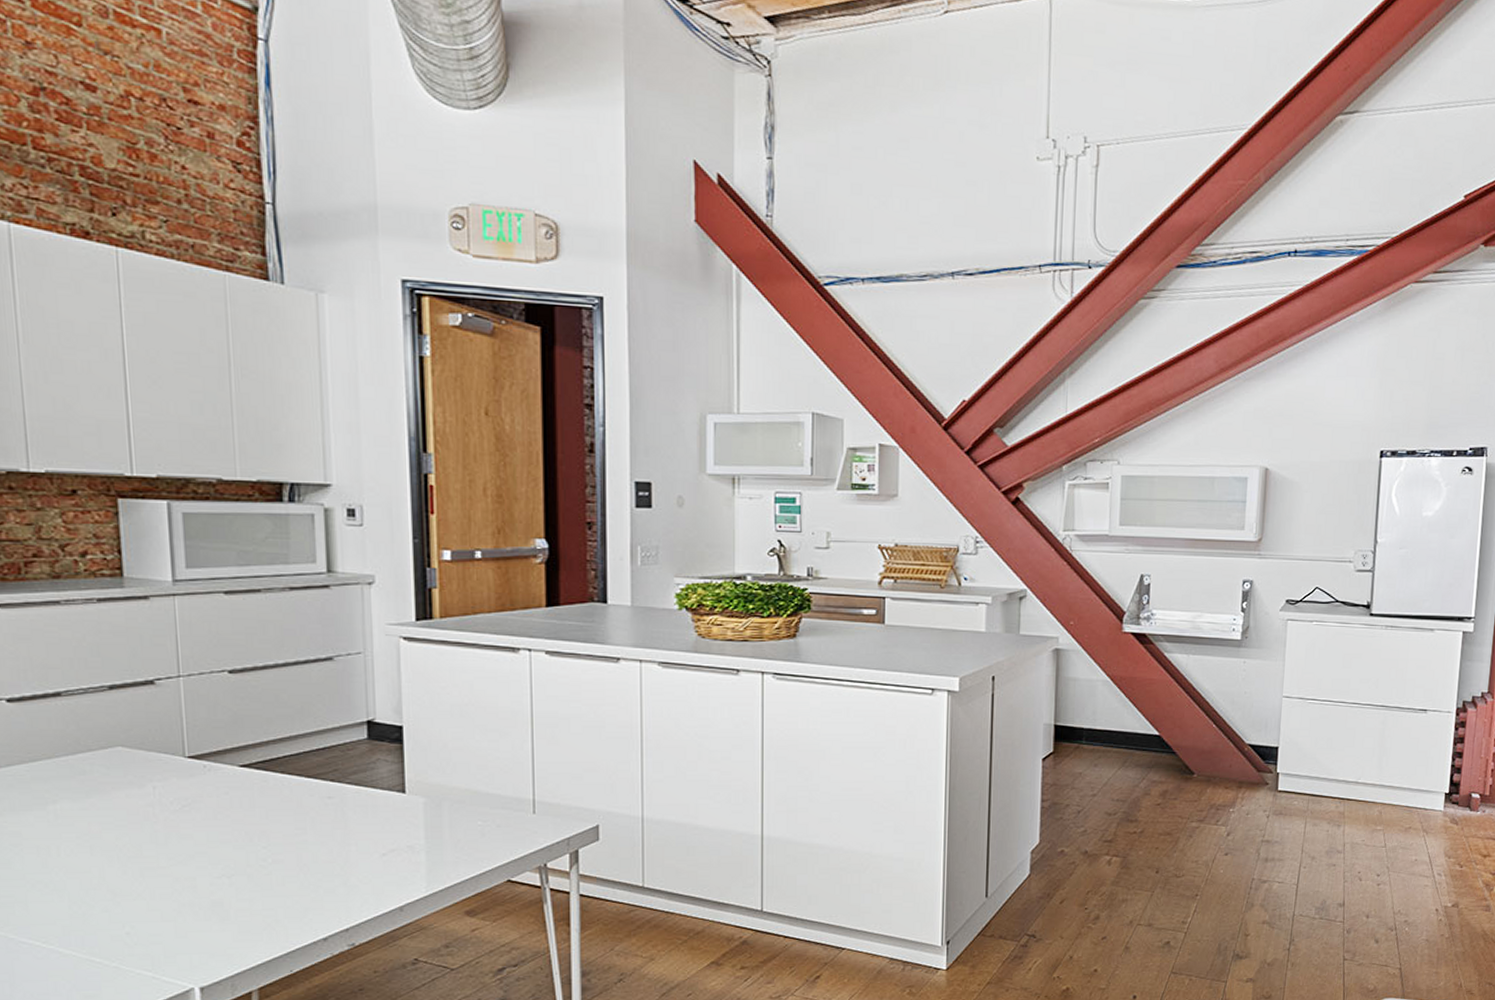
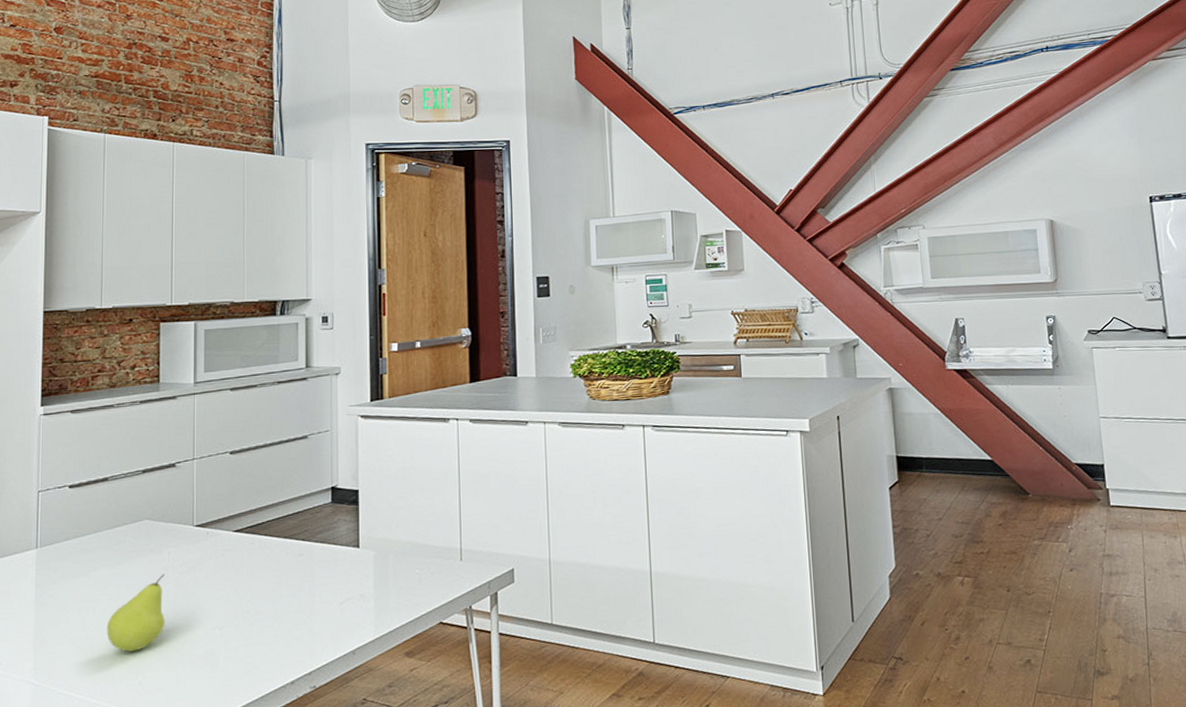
fruit: none [76,811,156,899] -> present [106,574,165,652]

